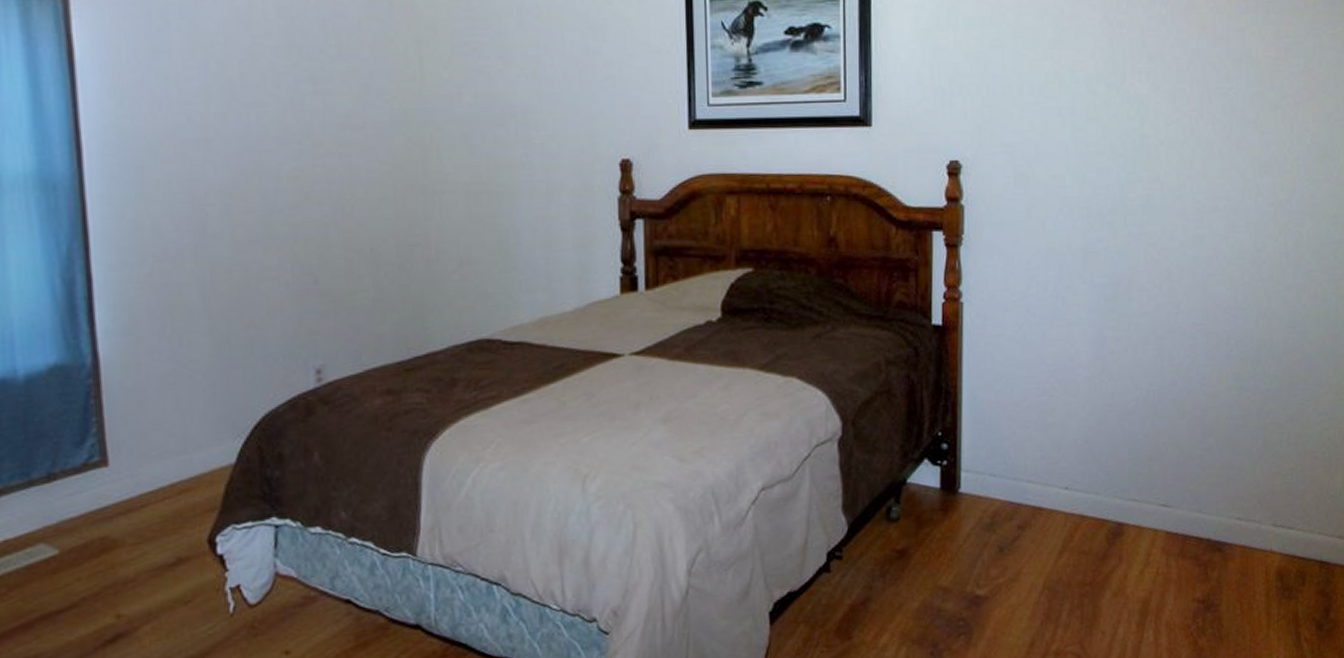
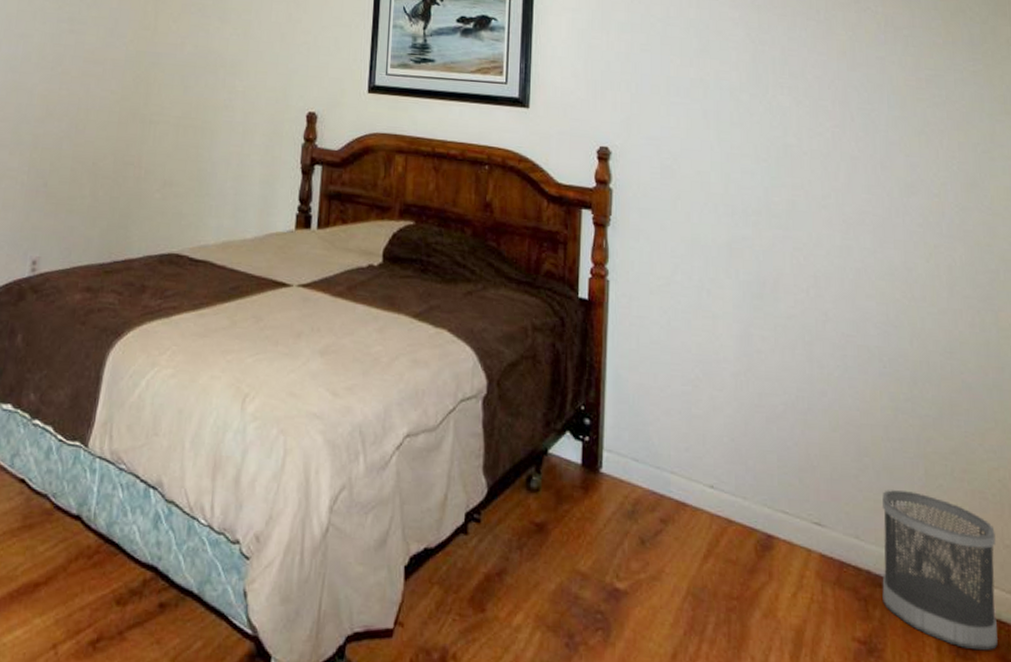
wastebasket: none [1220,462,1322,590] -> present [882,490,998,651]

